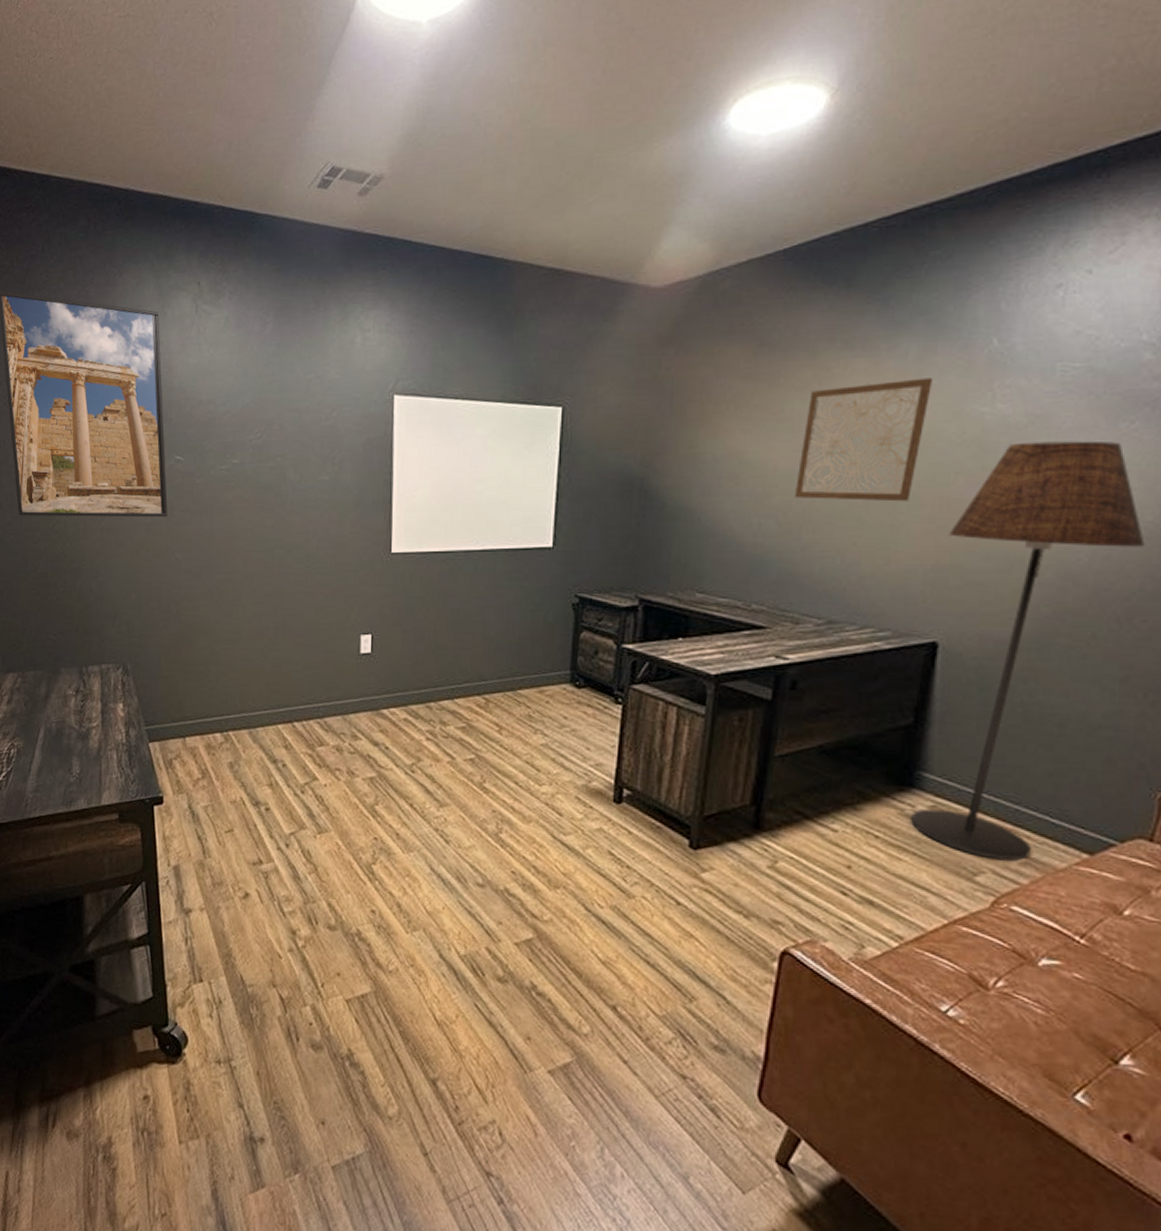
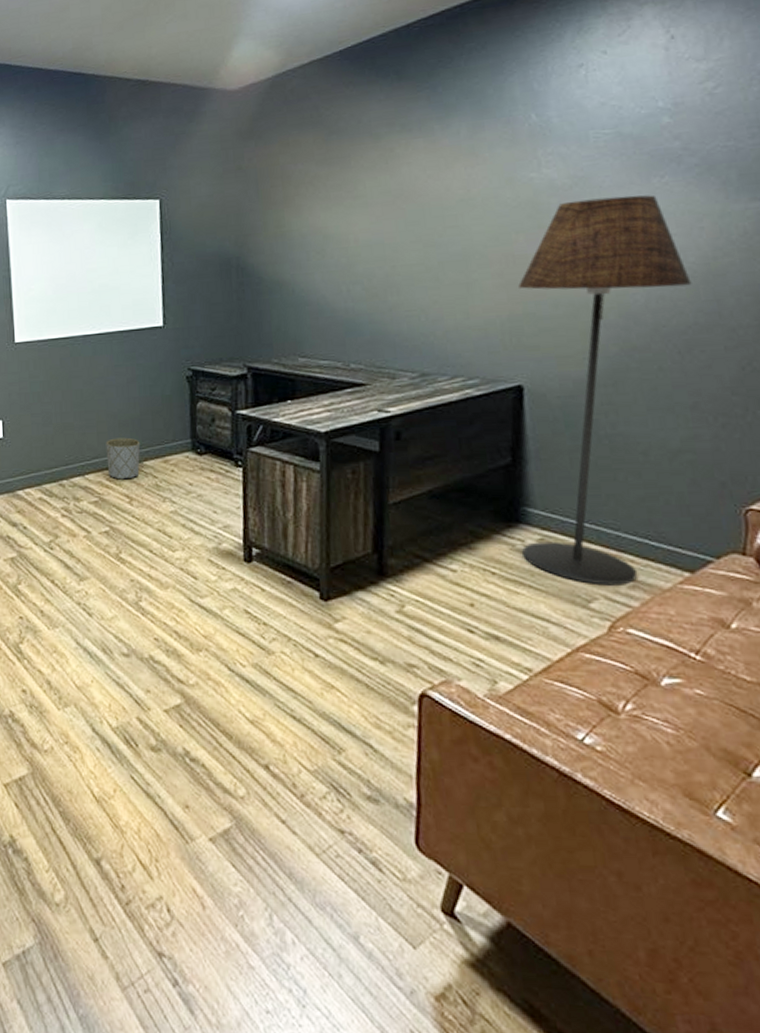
planter: none [478,663,516,707] -> present [105,437,141,480]
wall art: present [794,378,932,502] -> none [376,151,485,265]

